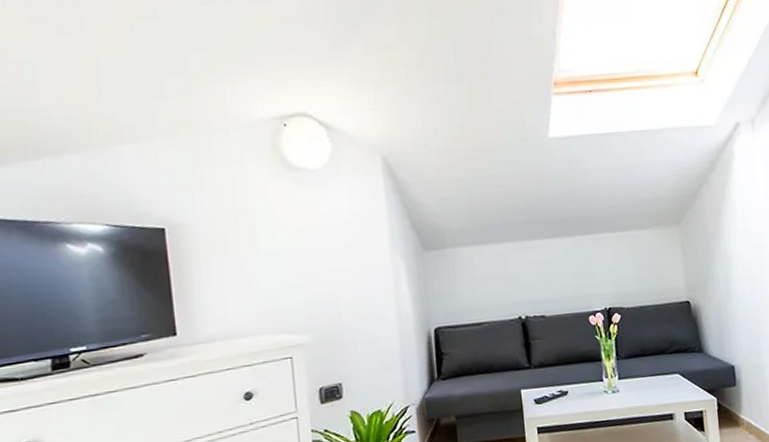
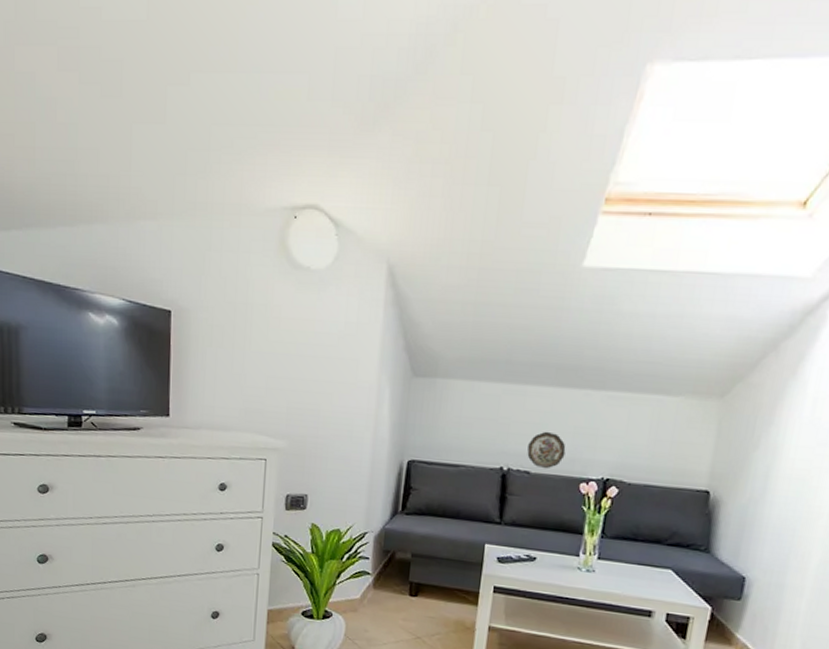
decorative plate: none [538,277,571,311] -> present [527,431,566,469]

